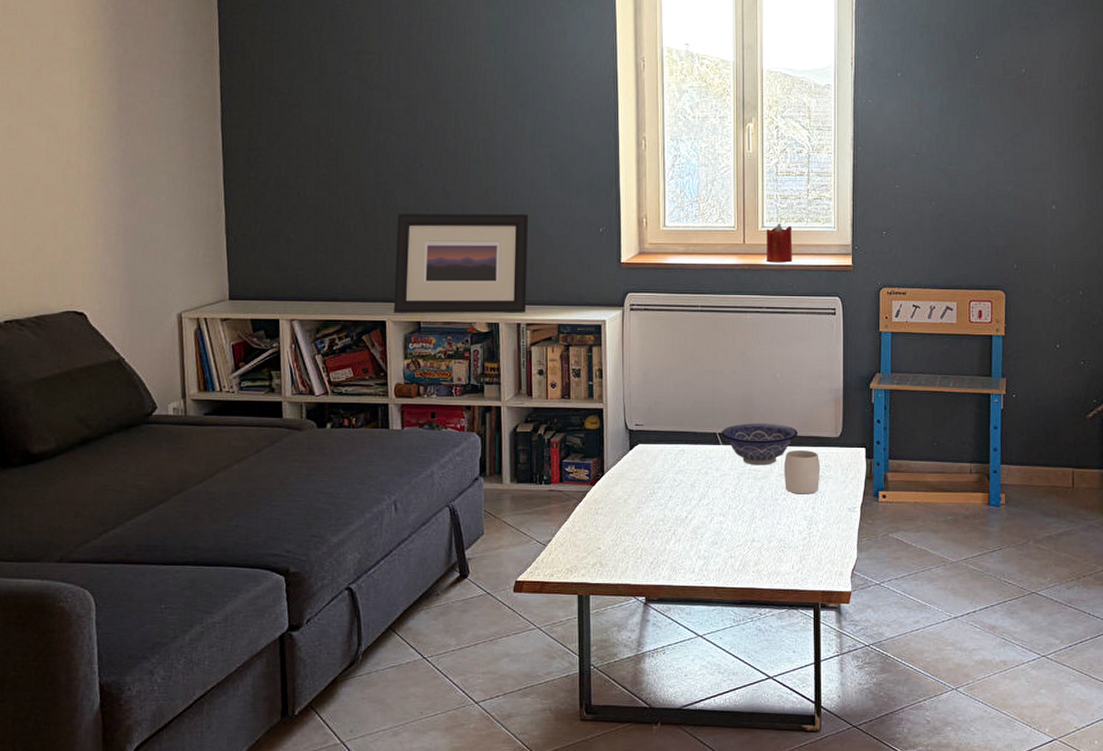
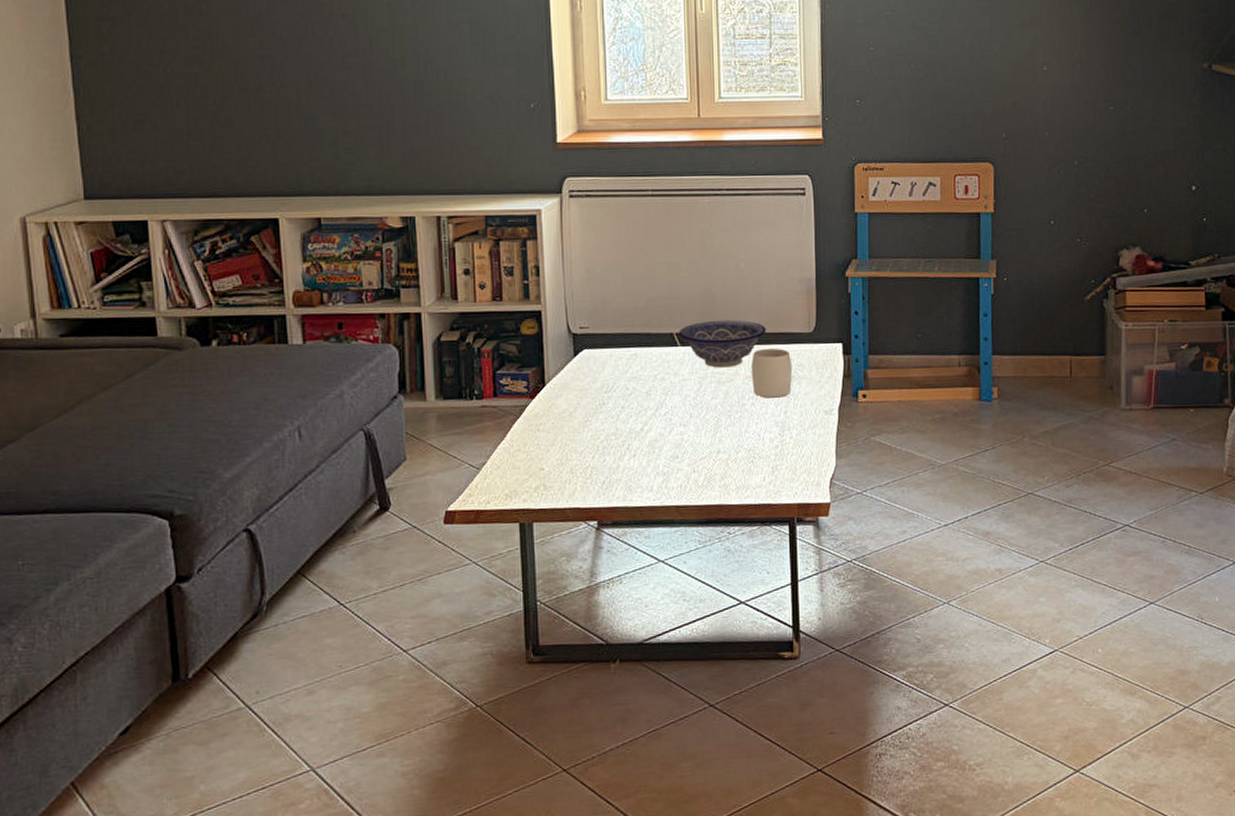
picture frame: present [394,214,528,313] -> none [287,89,447,209]
candle: present [767,222,793,263] -> none [724,92,755,139]

